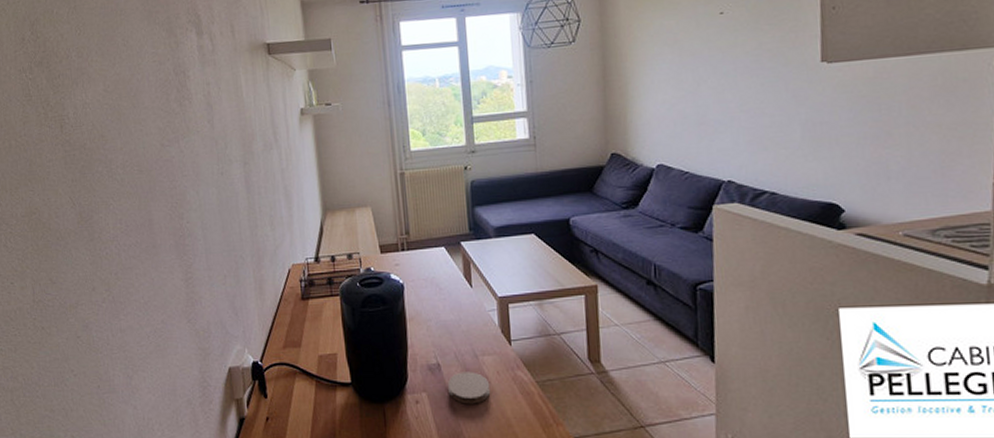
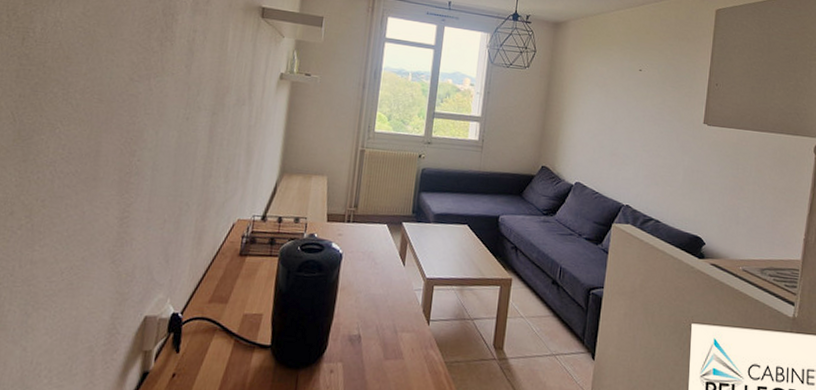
coaster: present [447,372,491,404] -> none [363,345,403,379]

